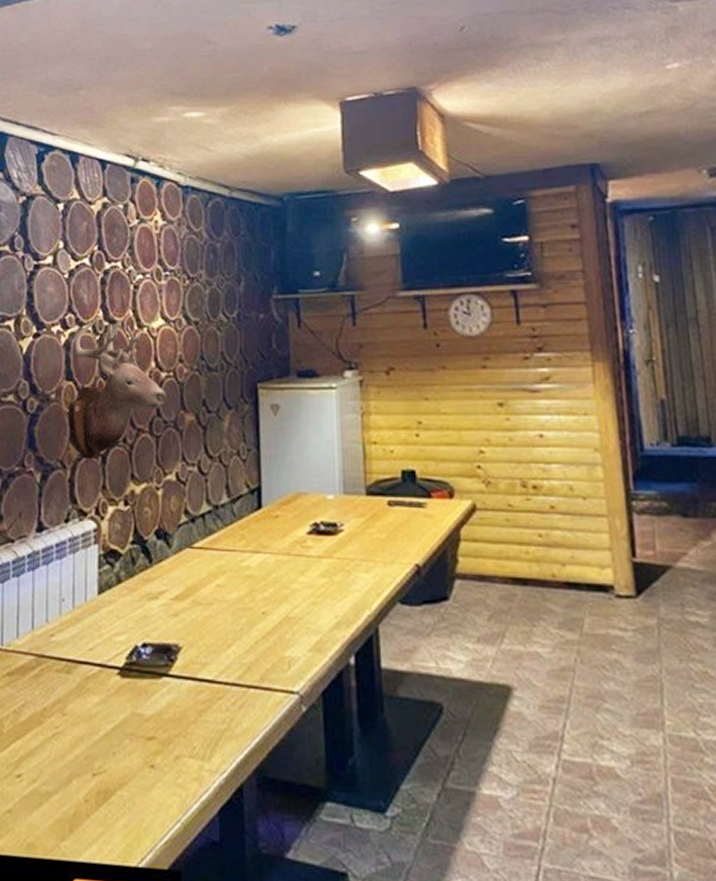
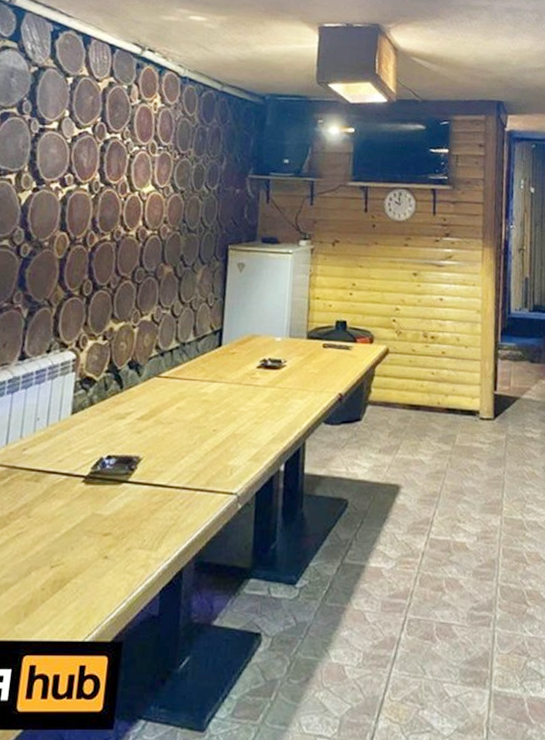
mounted trophy: present [68,317,166,460] -> none [58,179,150,300]

